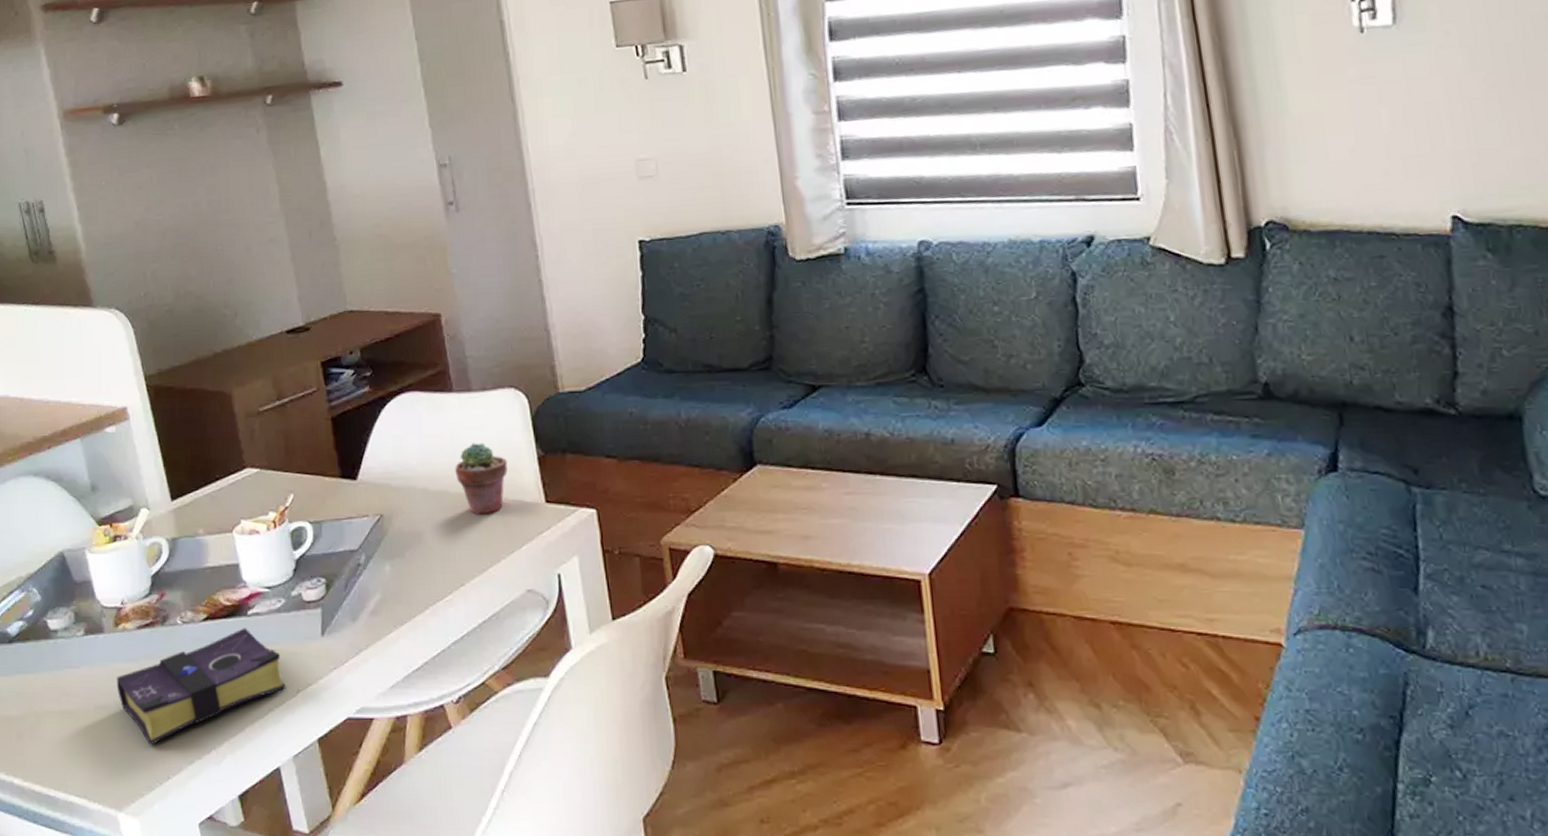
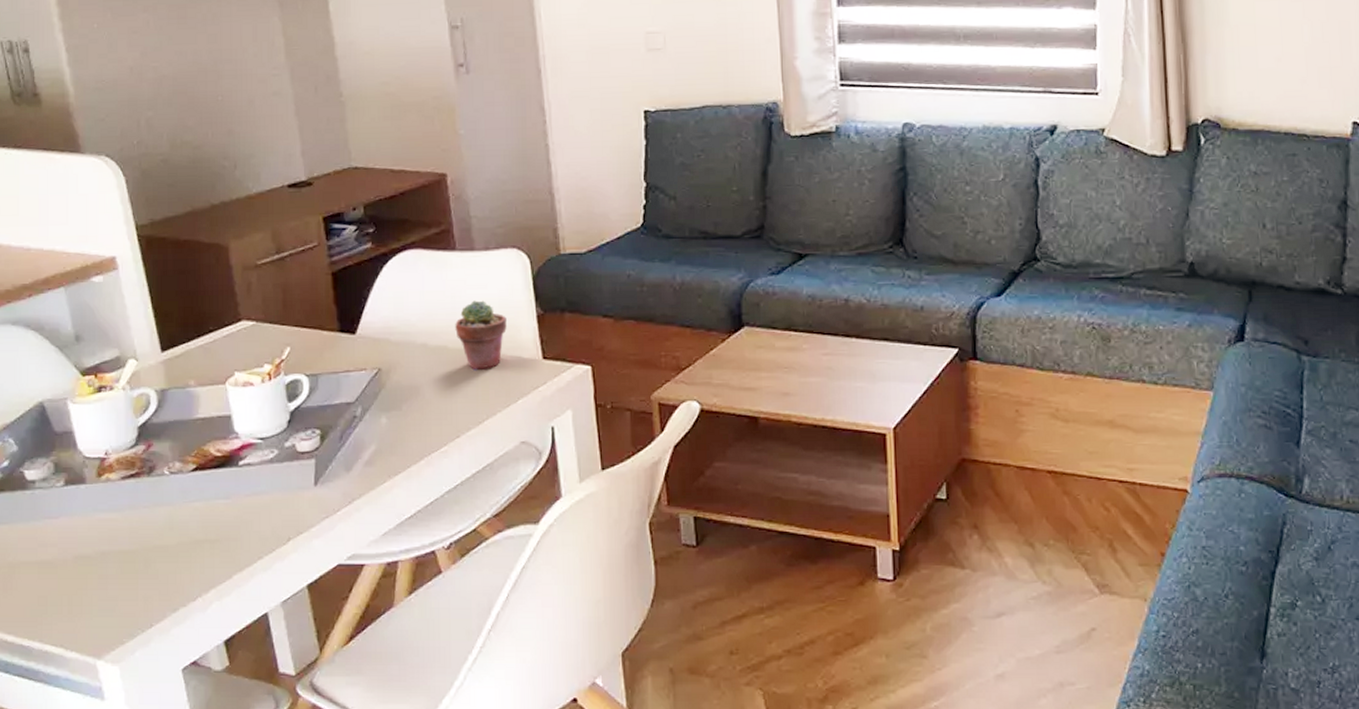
book: present [116,628,286,746] -> none [98,478,276,595]

